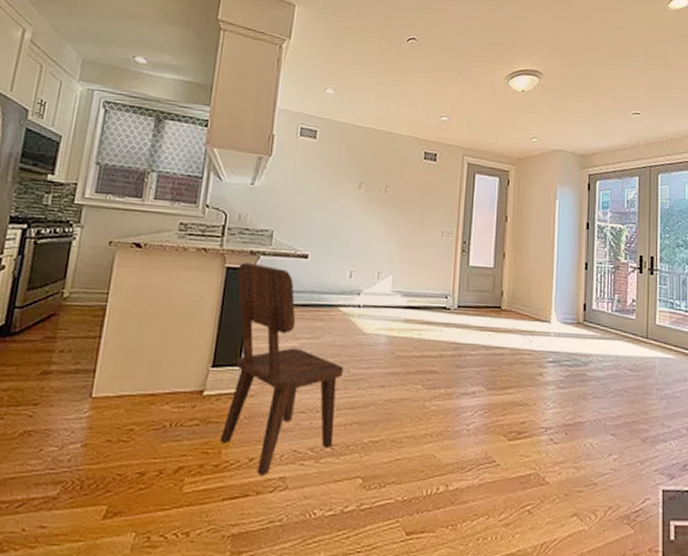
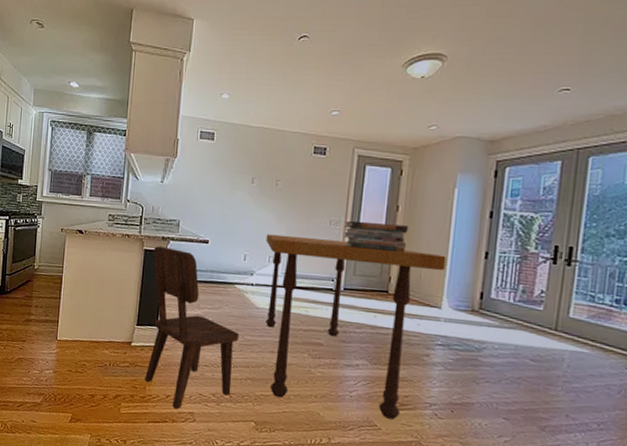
dining table: none [374,246,552,451] -> present [266,234,446,420]
book stack: none [456,231,517,266] -> present [344,220,409,253]

